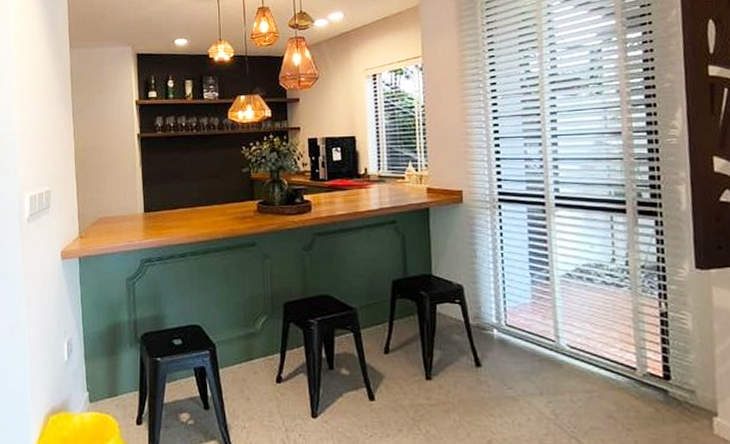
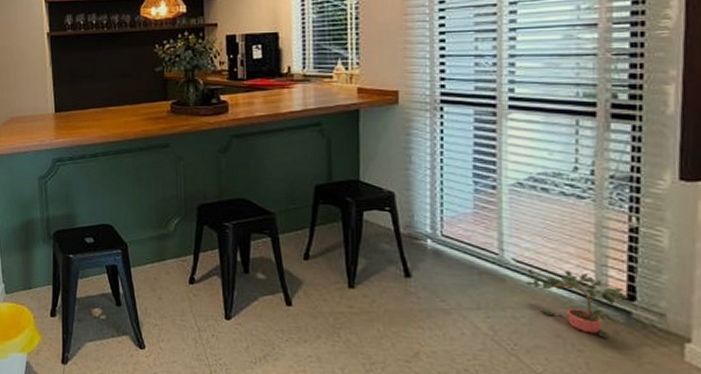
potted plant: none [580,354,665,416] -> present [526,269,629,338]

